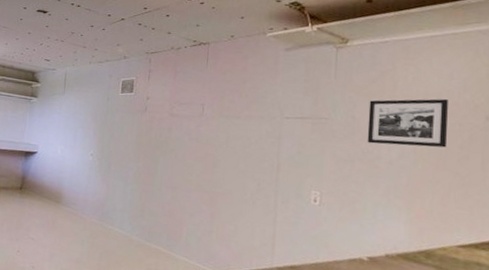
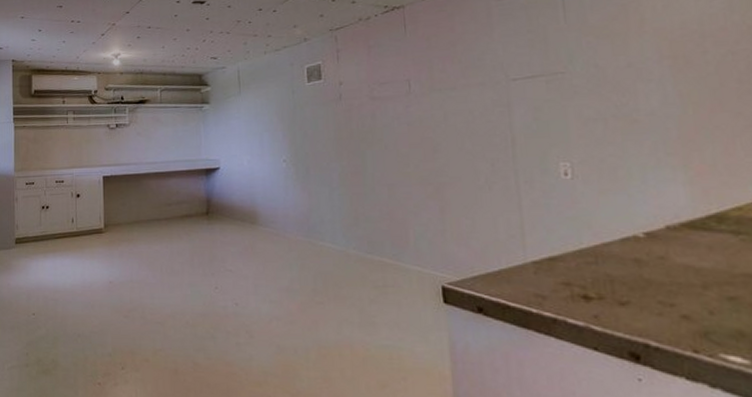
picture frame: present [367,98,448,148] -> none [613,25,721,94]

